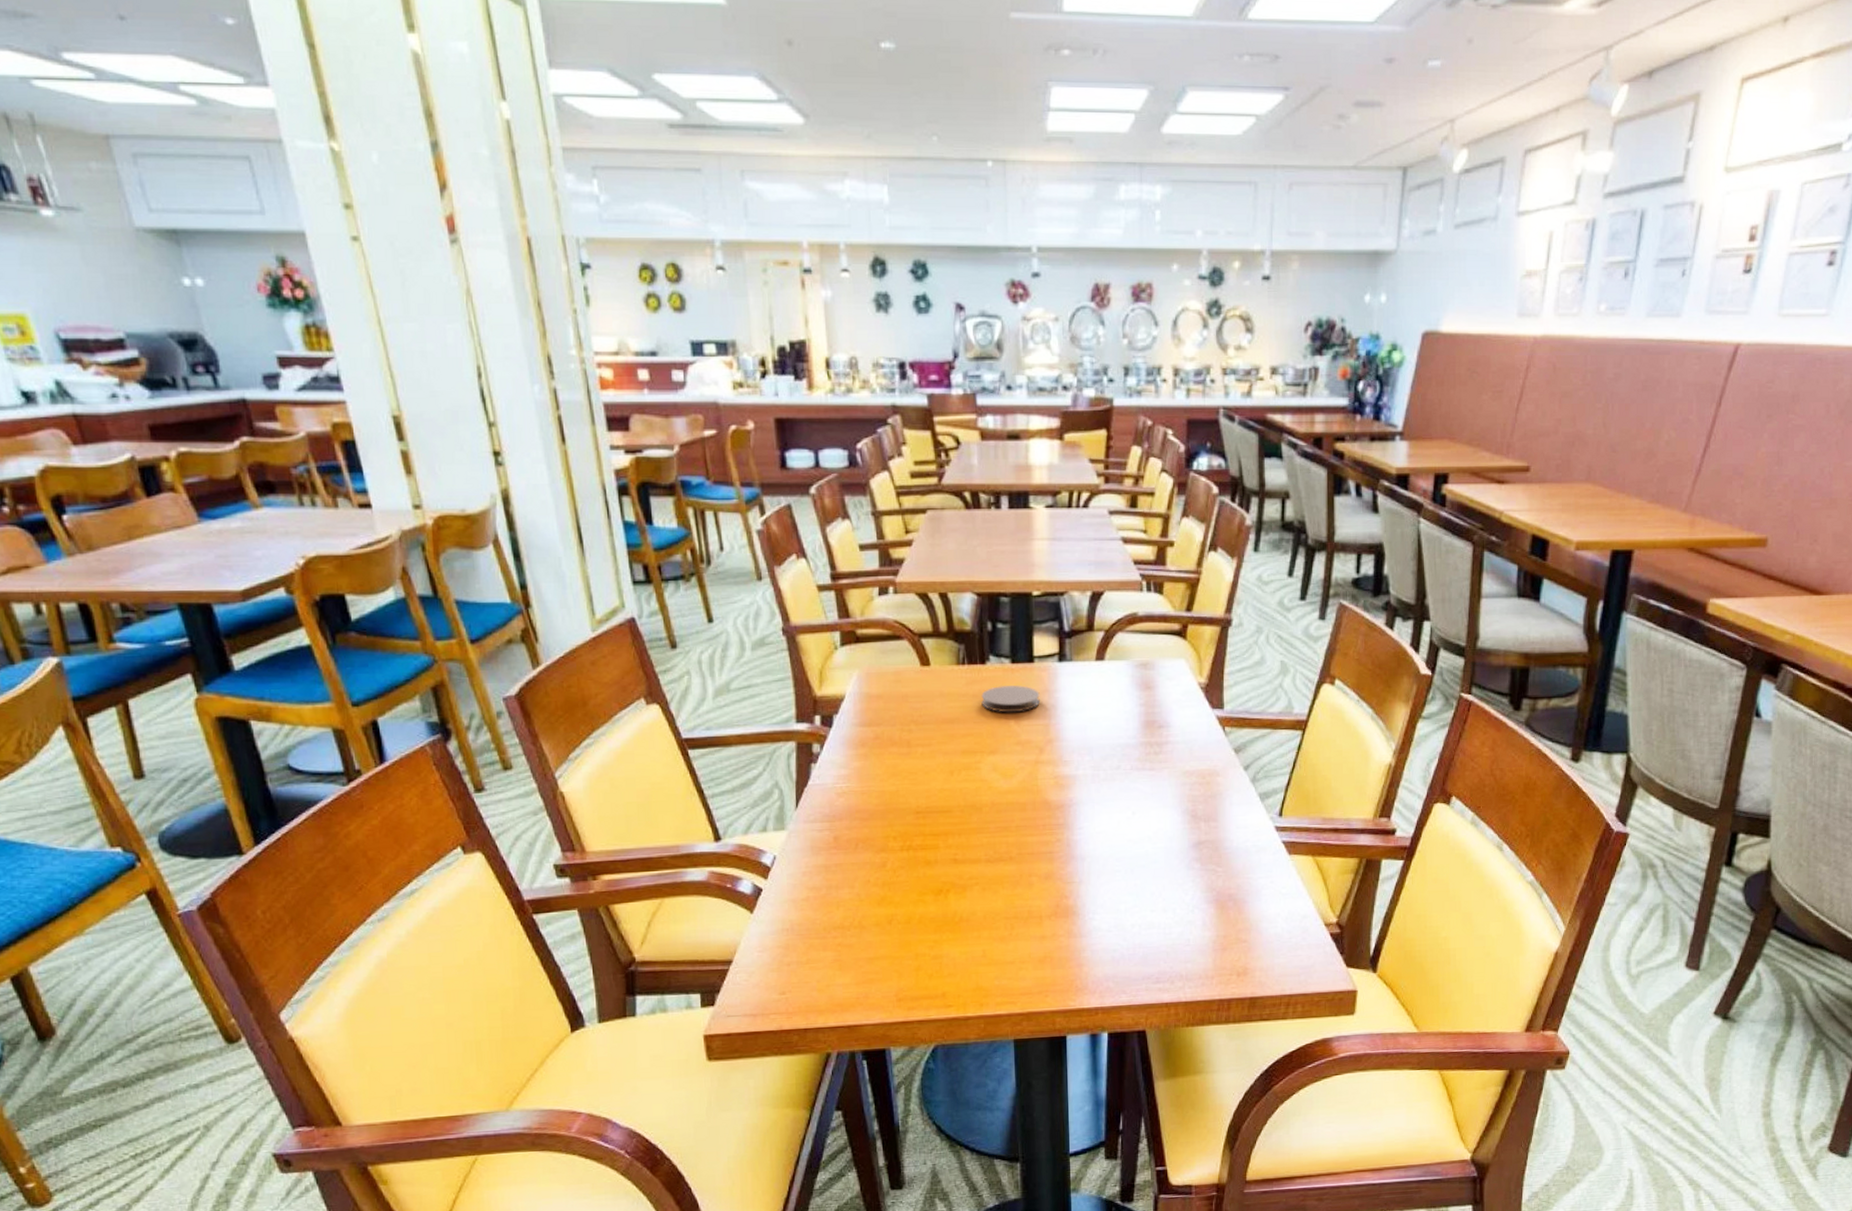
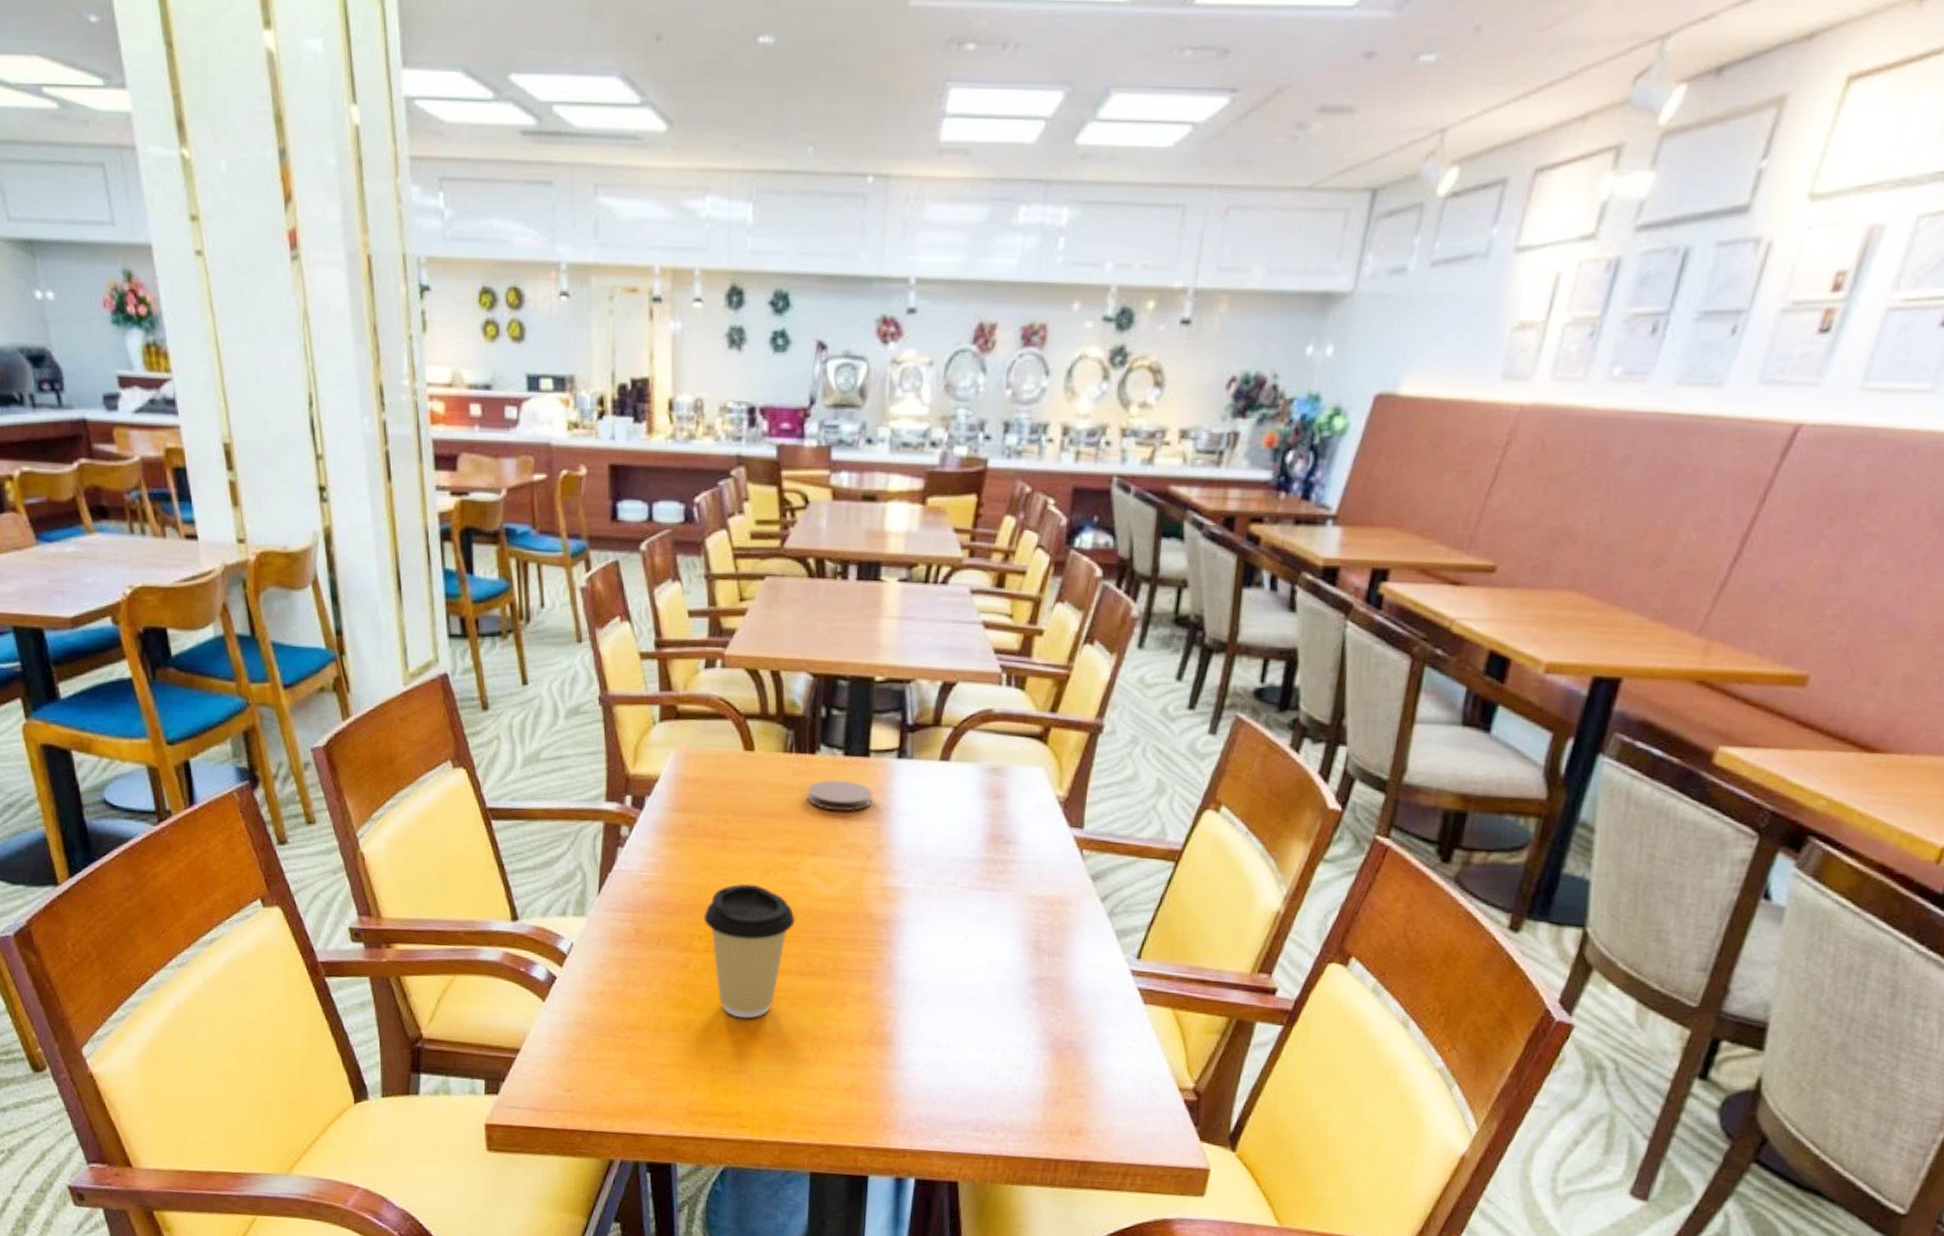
coffee cup: none [896,785,980,908] -> present [703,883,795,1019]

